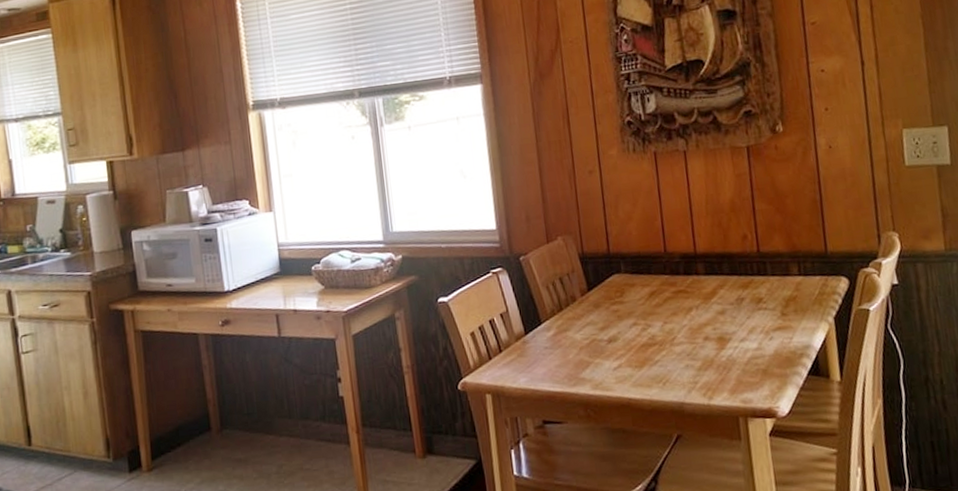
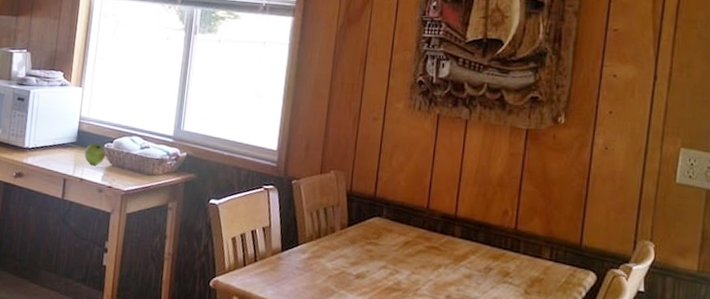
fruit: none [291,267,315,292] -> present [84,143,106,165]

